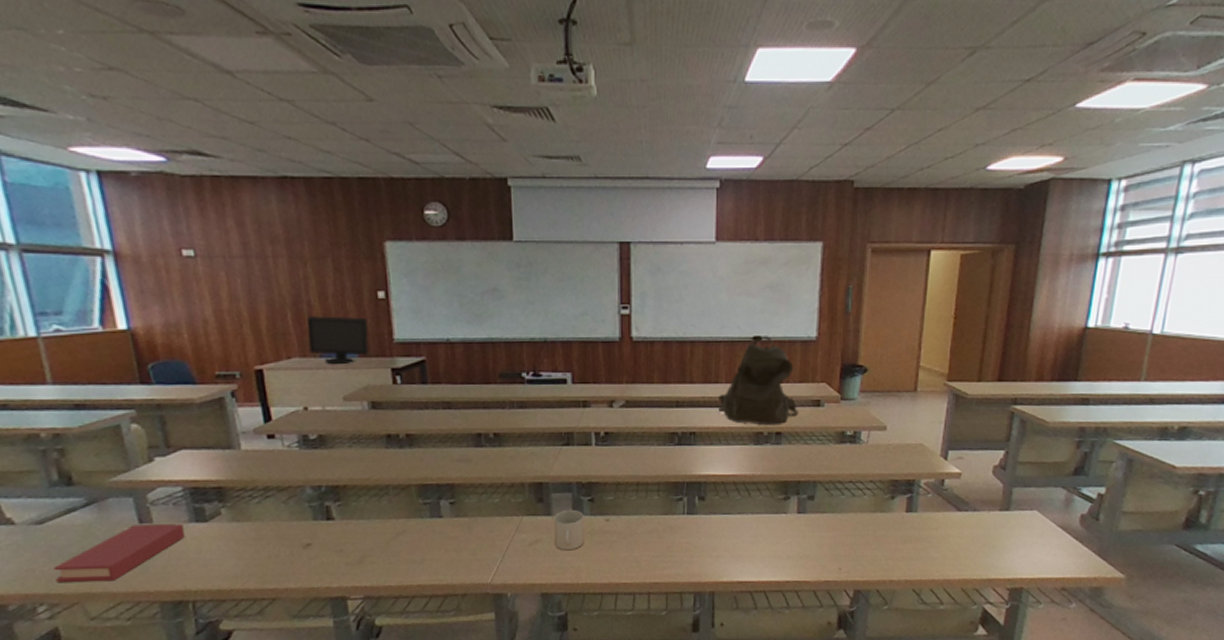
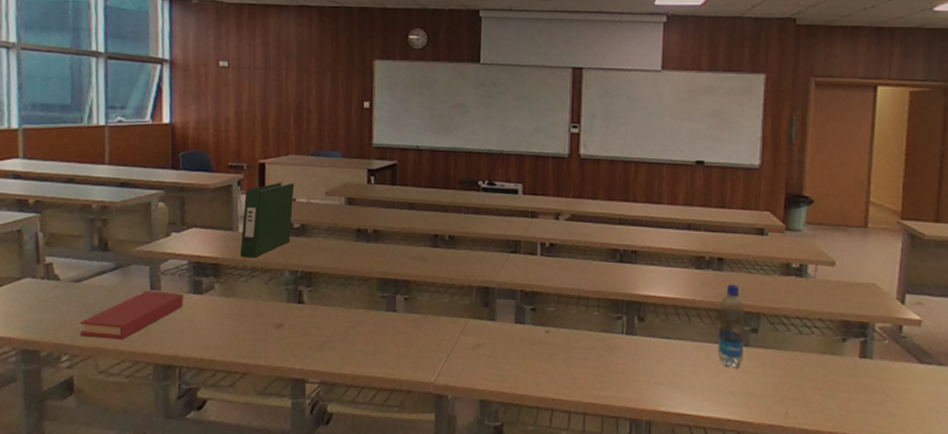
binder: none [242,389,308,476] -> present [241,182,294,257]
monitor: present [307,316,370,365] -> none [303,120,353,163]
mug: present [554,509,585,551] -> none [496,316,525,359]
backpack: present [717,336,799,424] -> none [659,161,741,249]
bottle: none [776,456,803,535] -> present [717,284,745,369]

